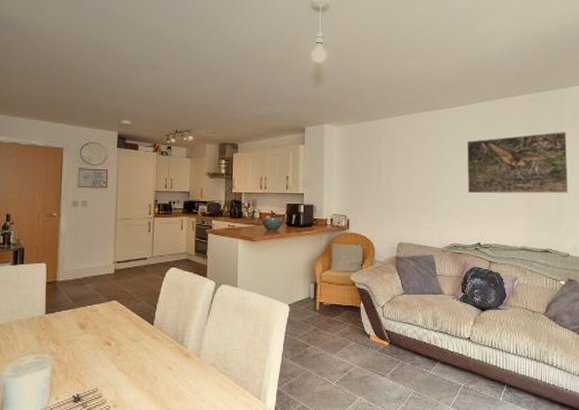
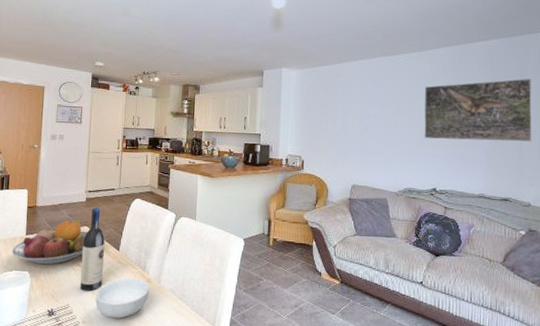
fruit bowl: none [29,292,117,346] -> present [11,218,87,265]
wine bottle: none [109,278,138,372] -> present [80,207,106,291]
cereal bowl: none [128,354,189,399] -> present [95,278,150,319]

